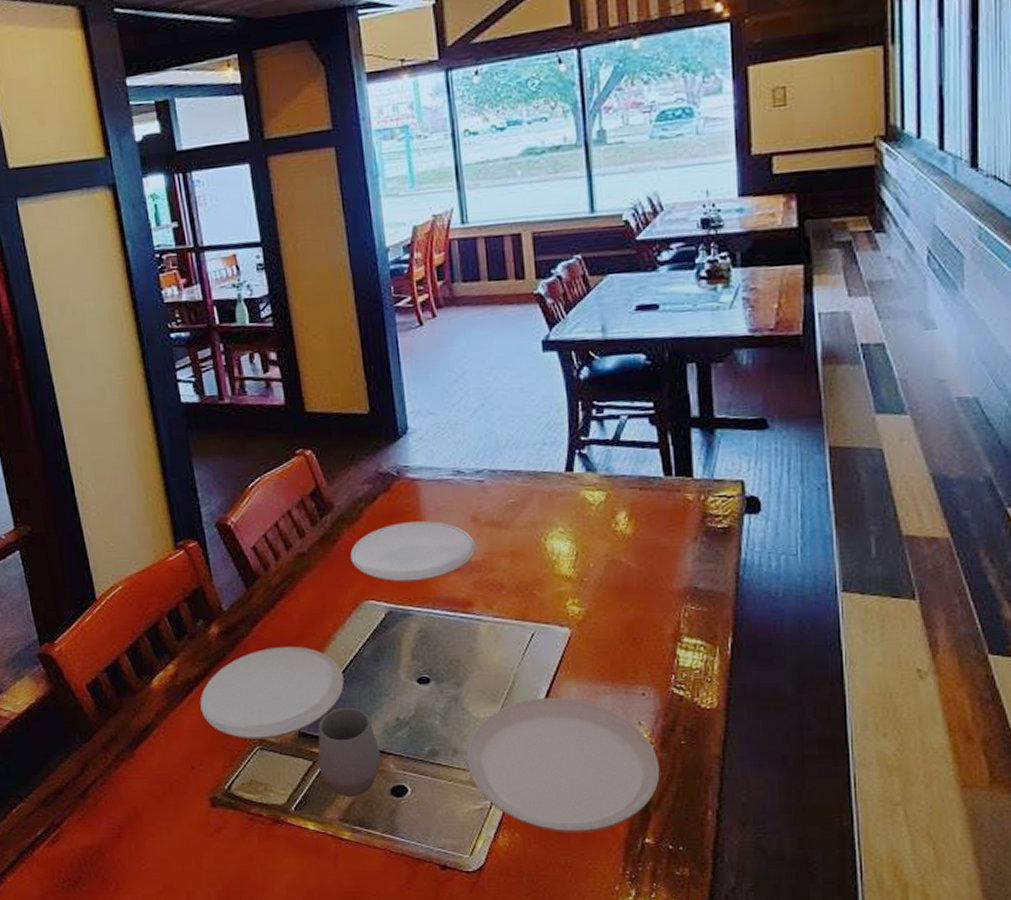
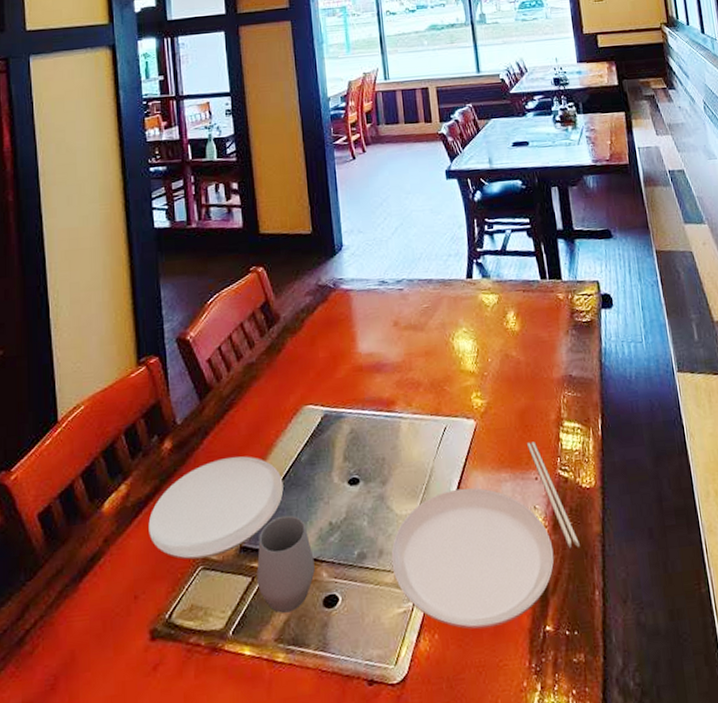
plate: present [350,521,476,583] -> none [293,327,397,386]
chopsticks: none [633,656,693,768] -> present [526,441,580,549]

